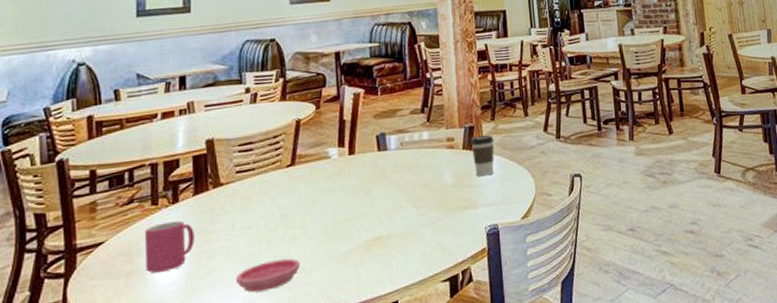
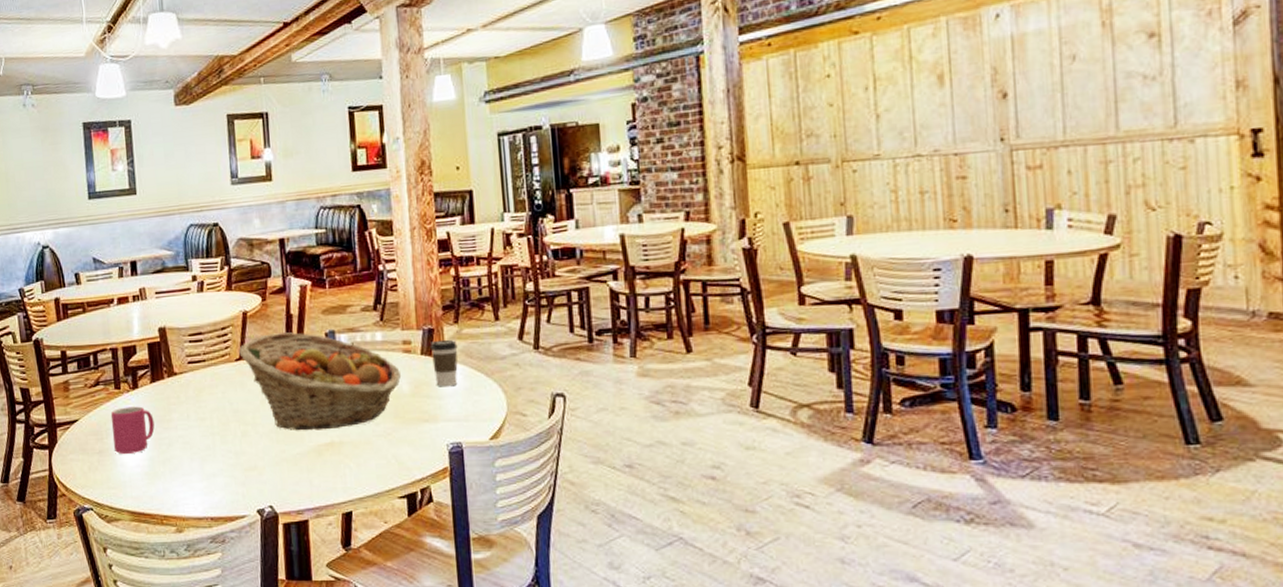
saucer: present [236,258,300,293] -> none [194,454,253,484]
fruit basket: none [291,136,445,230] -> present [239,332,401,431]

